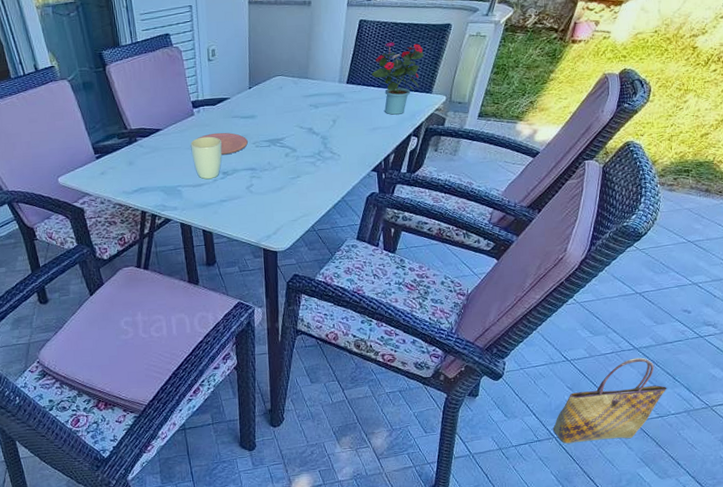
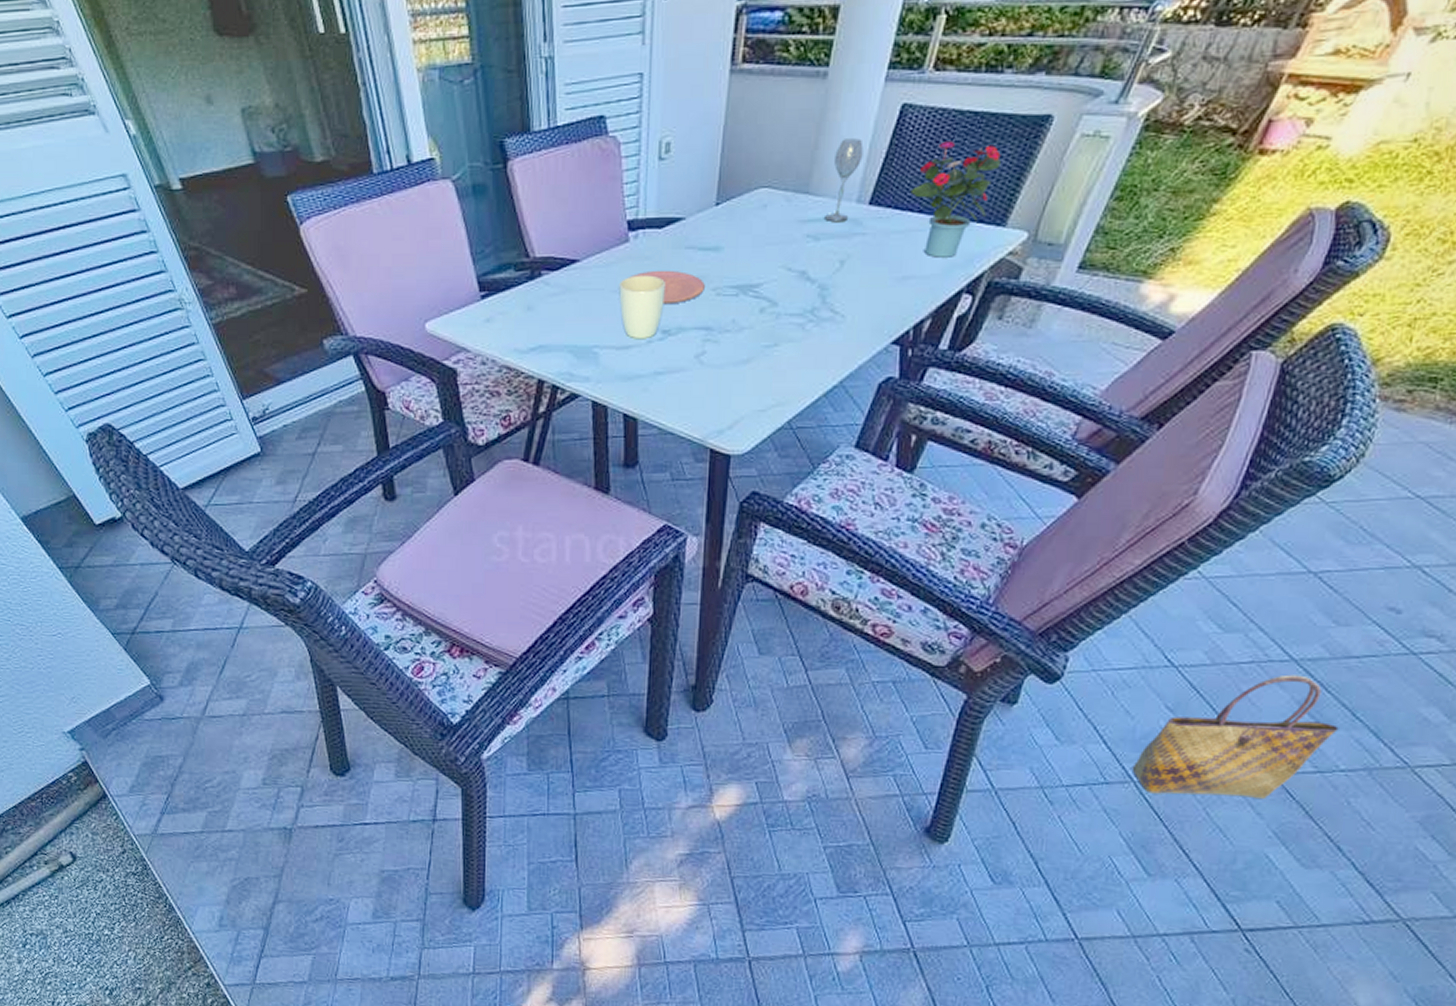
wineglass: none [320,42,339,96] -> present [825,138,864,223]

